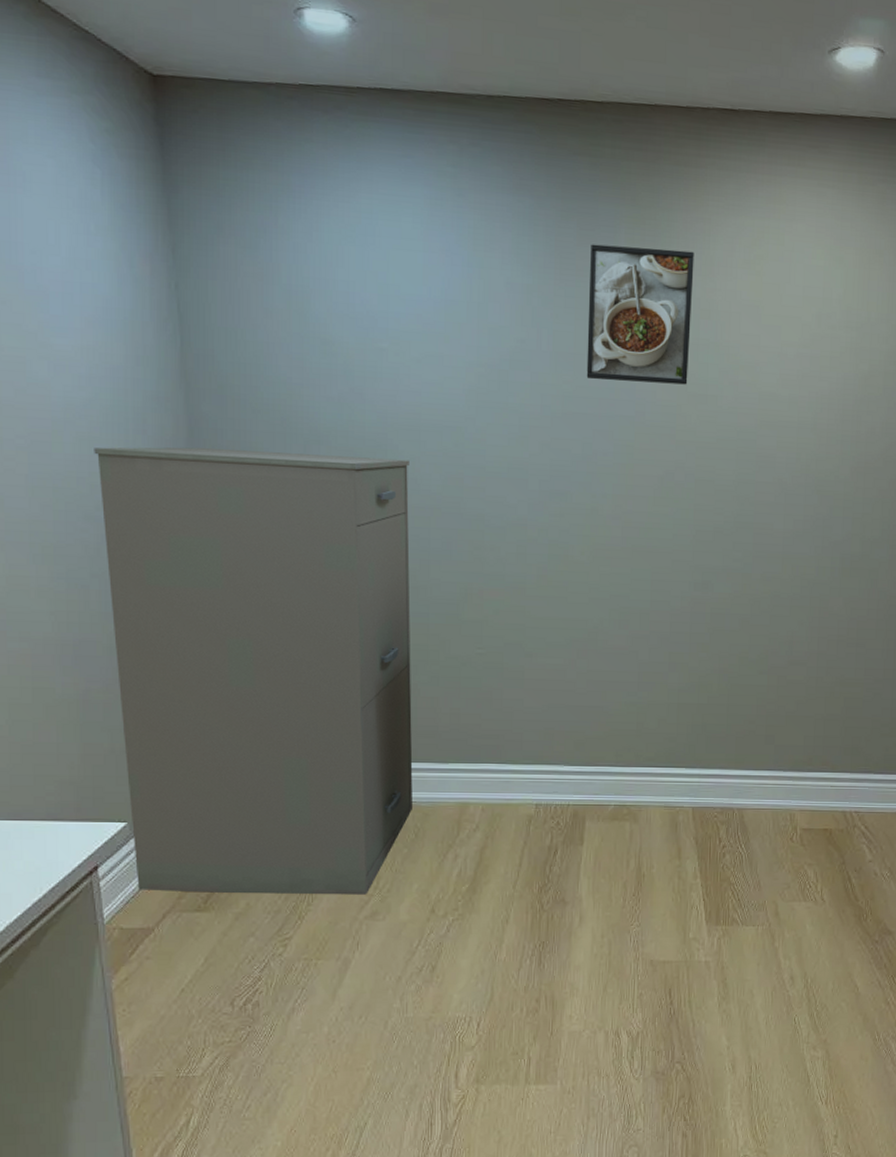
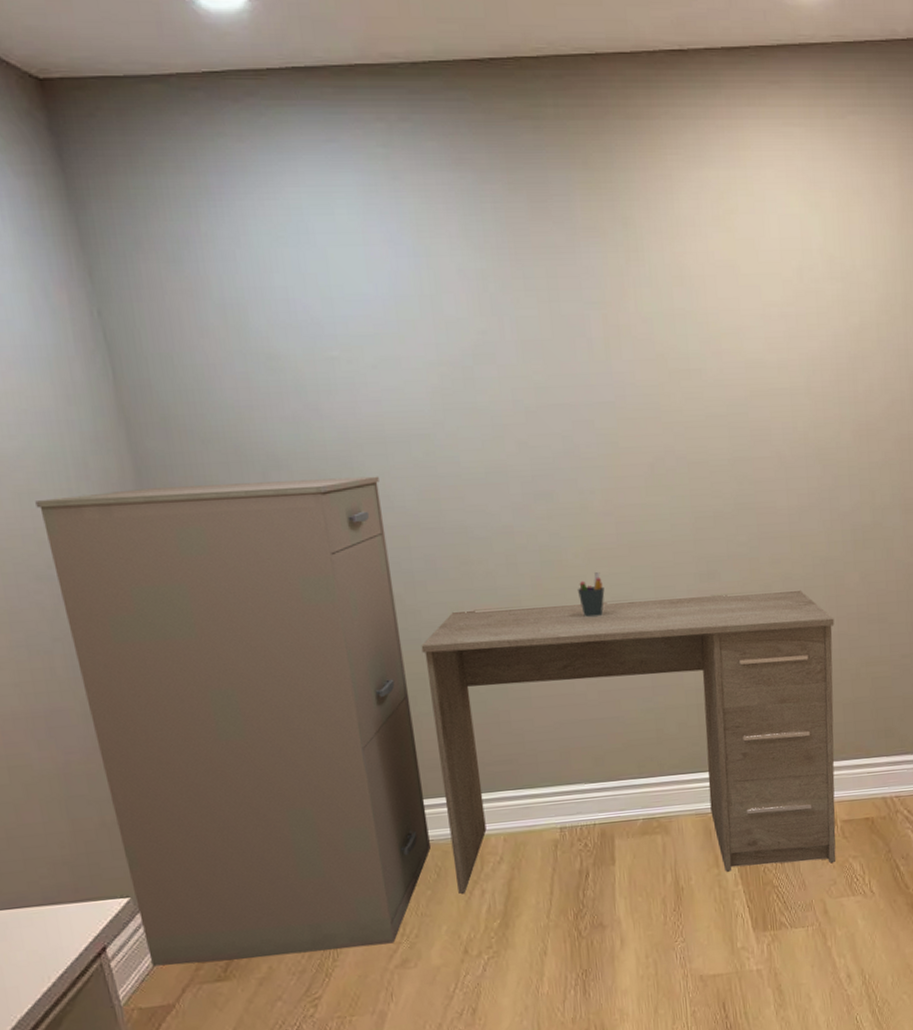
desk: none [428,591,815,868] -> present [421,589,836,895]
pen holder: none [580,569,604,612] -> present [578,571,605,618]
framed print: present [586,244,695,385] -> none [545,213,667,366]

